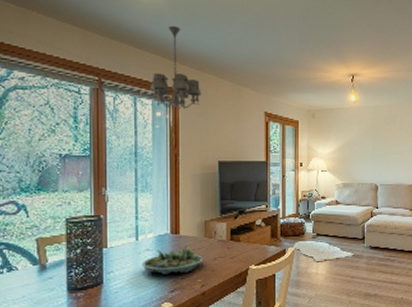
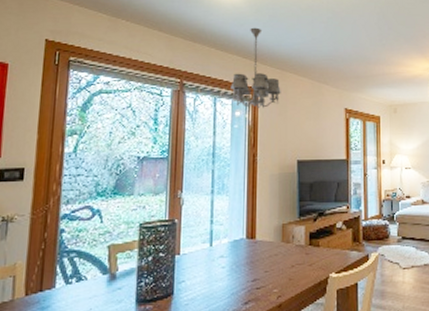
succulent planter: present [141,245,203,275] -> none [214,250,280,284]

